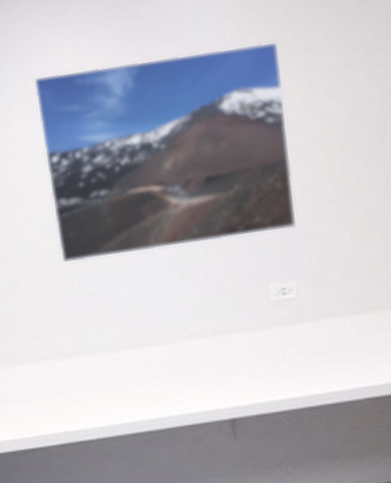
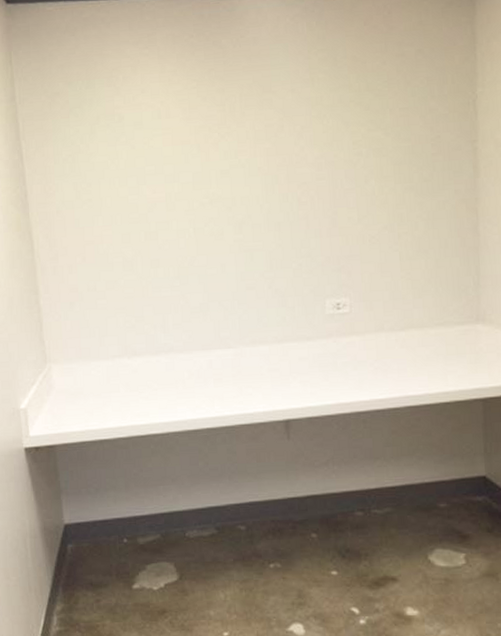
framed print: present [34,41,296,262] -> none [121,81,353,267]

